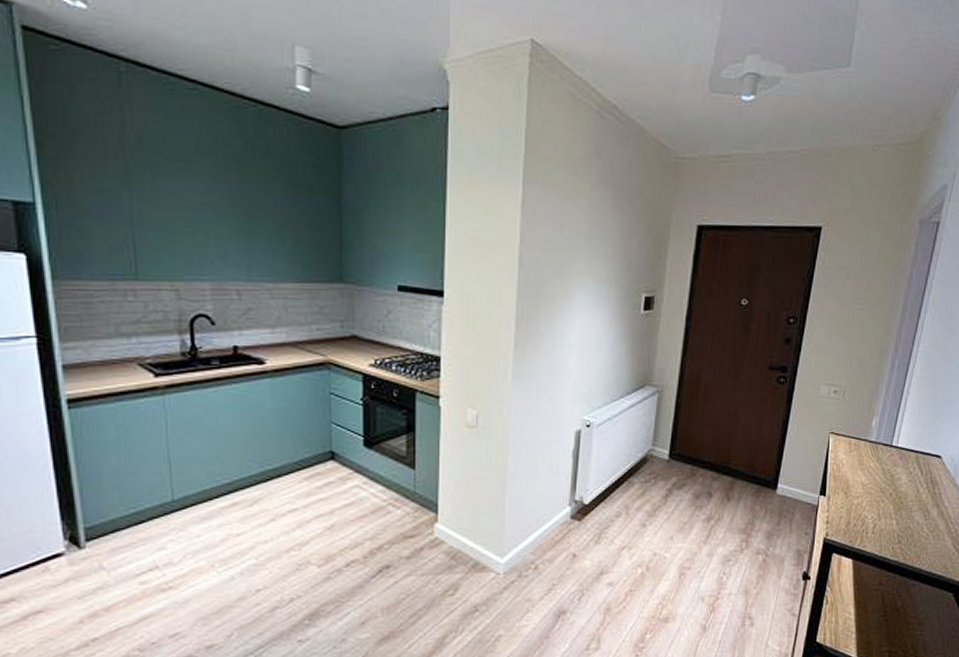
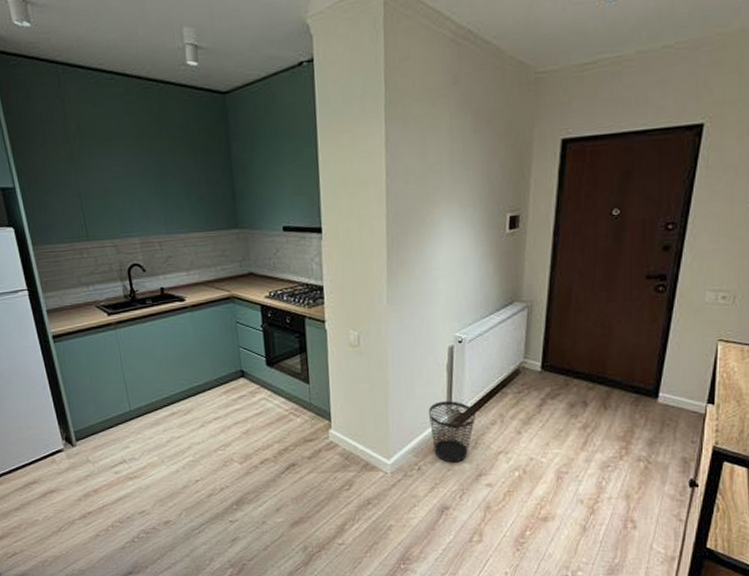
wastebasket: none [549,490,600,560] -> present [428,401,475,463]

